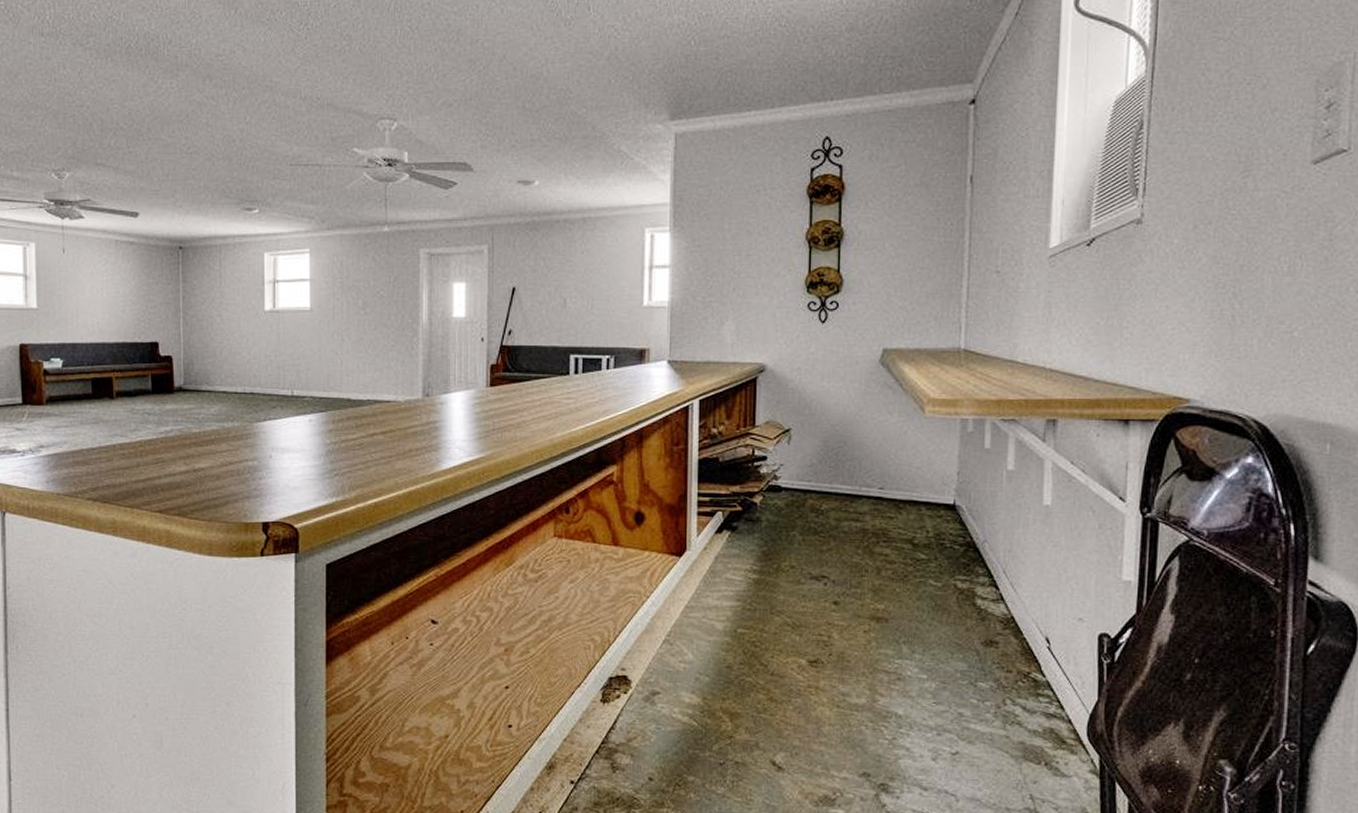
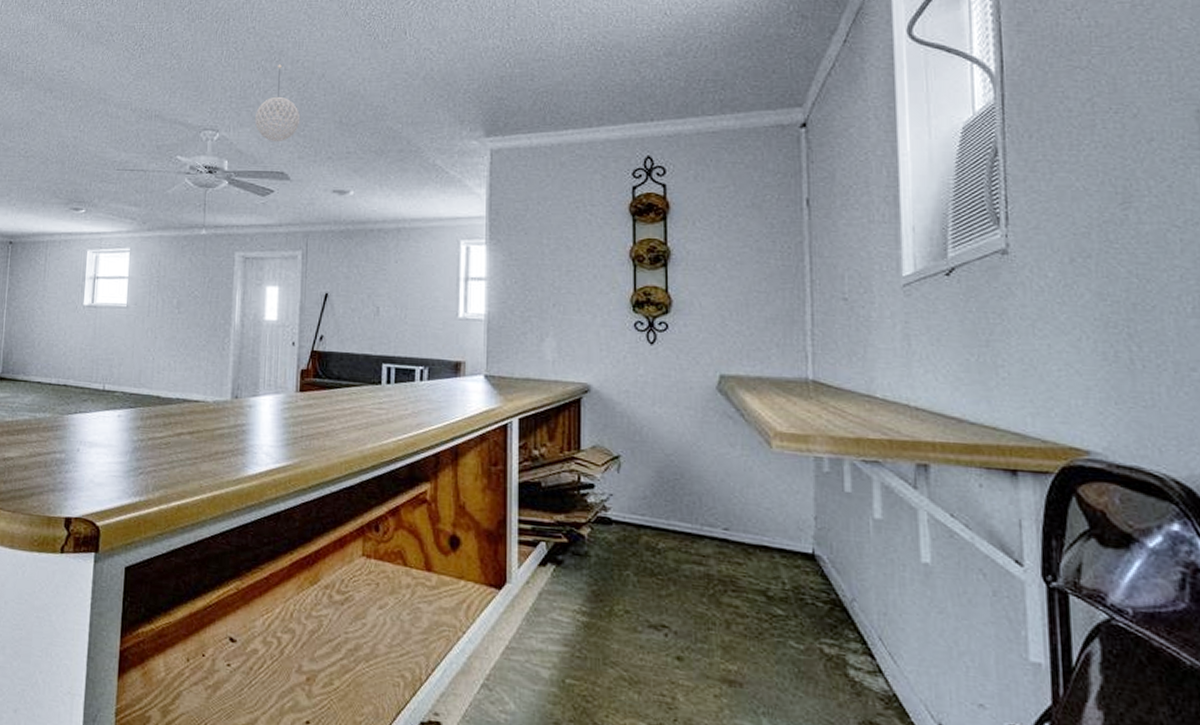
pendant light: none [434,45,482,130] -> present [254,64,301,141]

